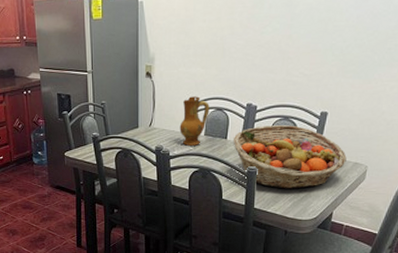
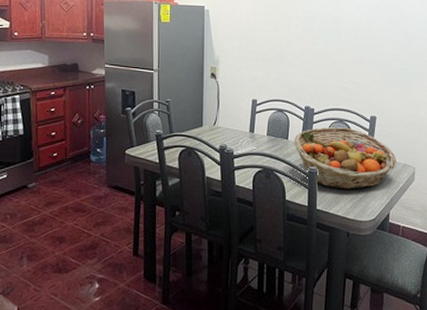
ceramic jug: present [179,96,210,146] -> none [243,98,271,145]

